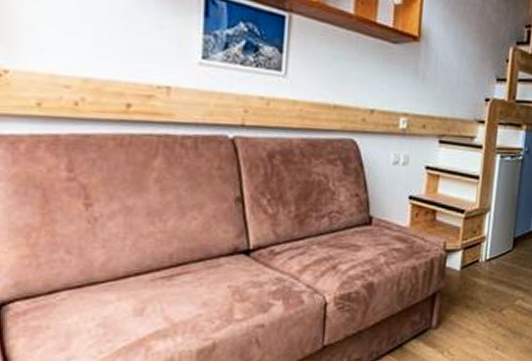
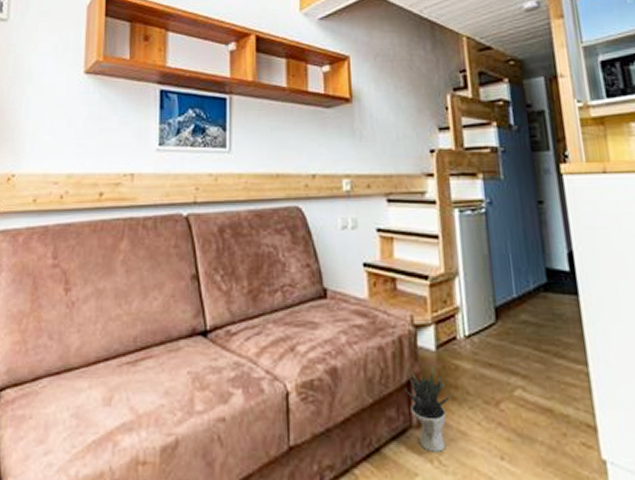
potted plant: none [429,283,469,346] -> present [404,367,454,452]

